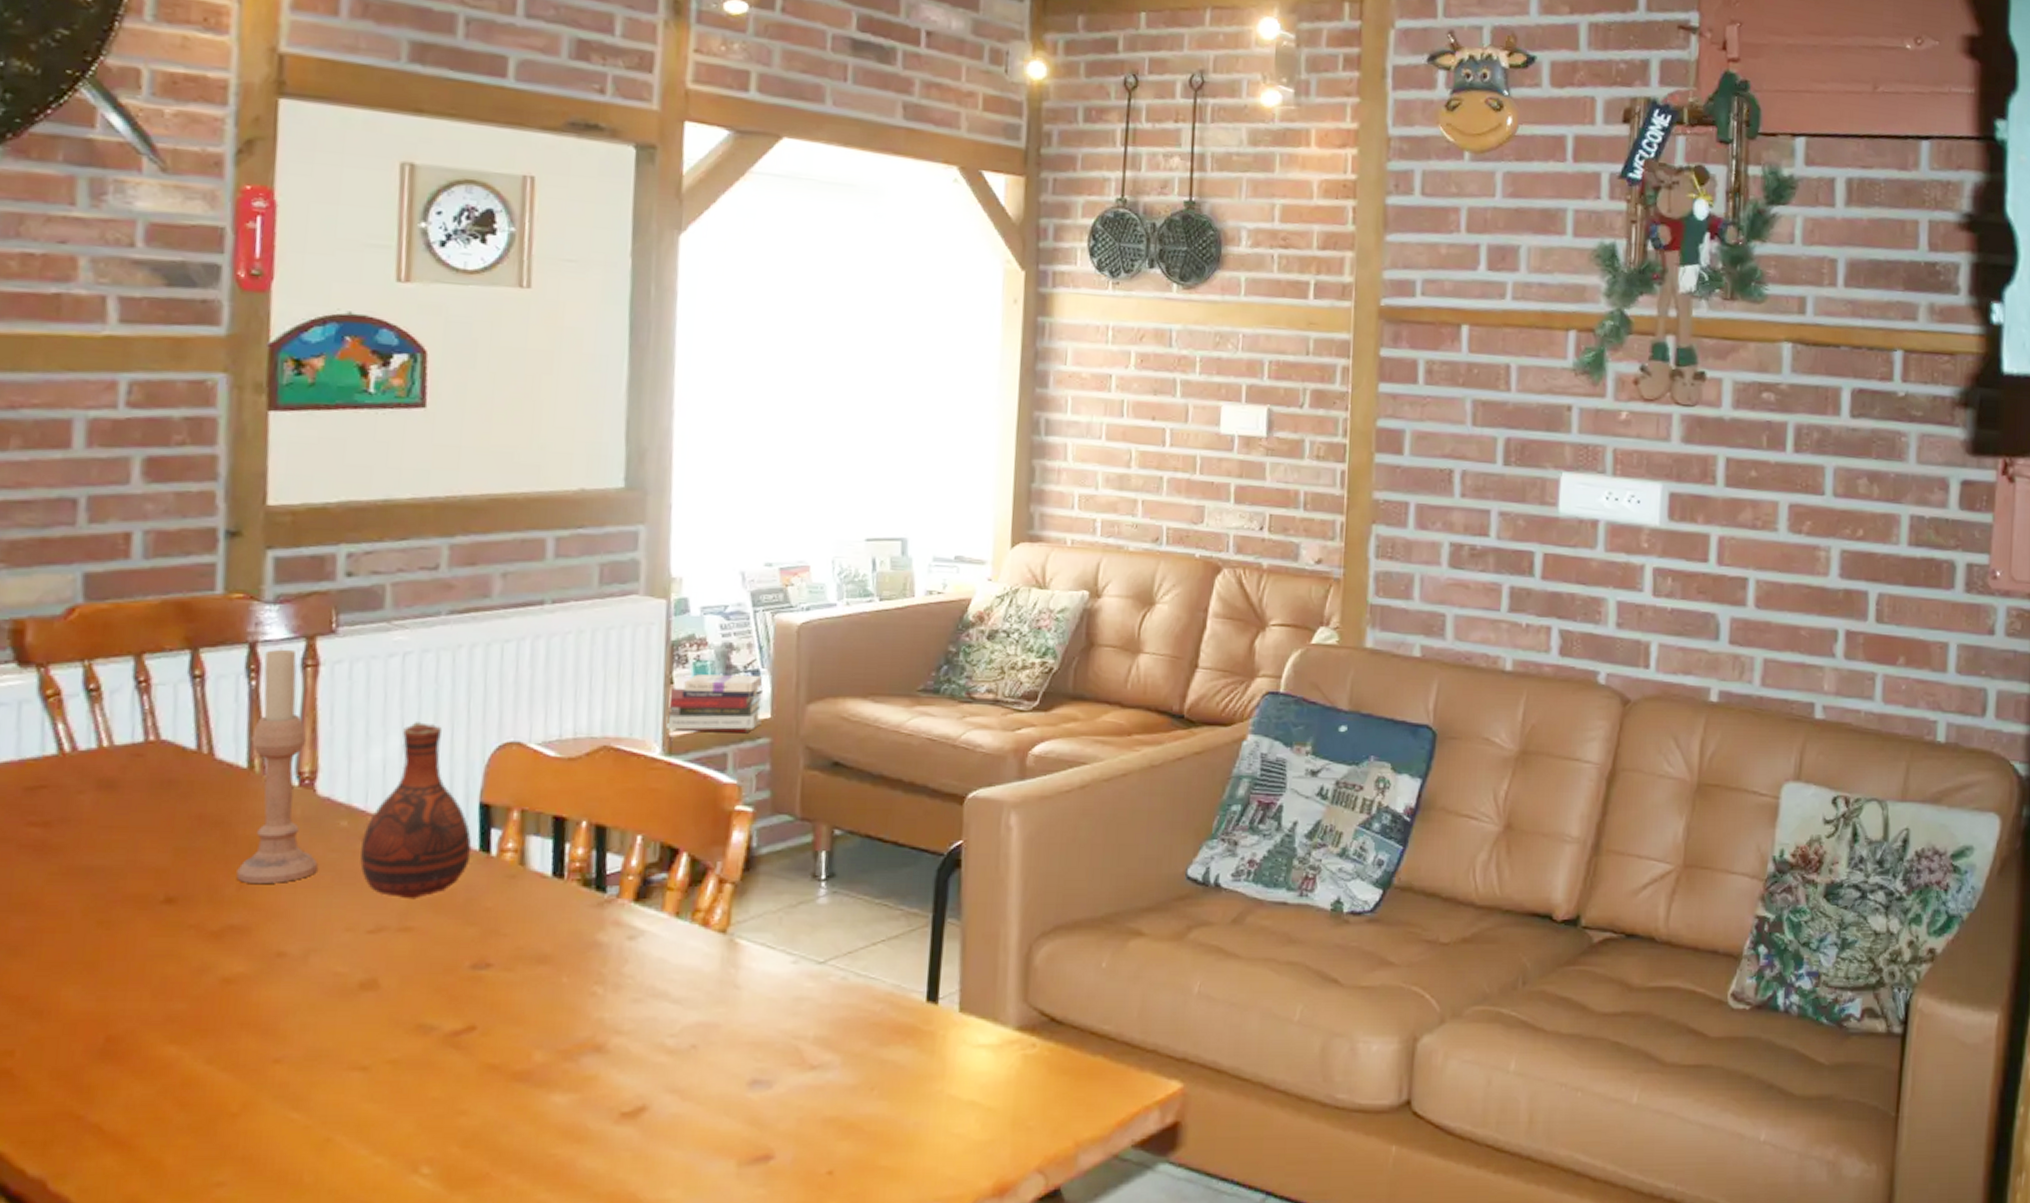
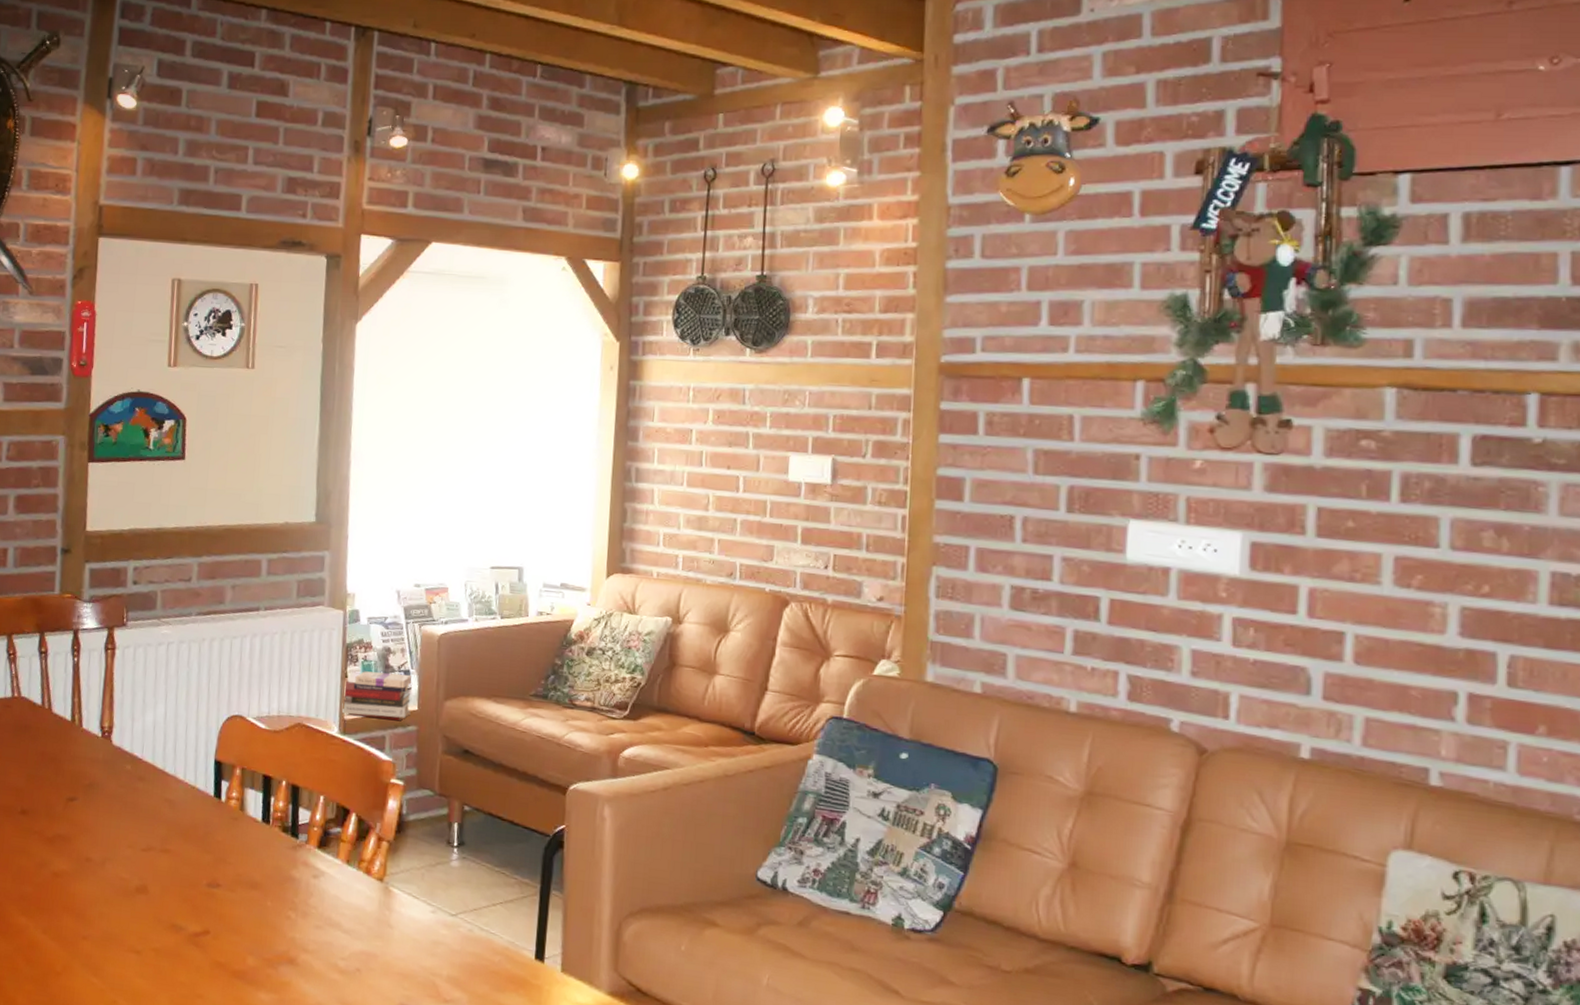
candlestick: present [236,647,318,883] -> none [63,634,112,807]
vase: present [360,722,472,900] -> none [138,695,209,829]

